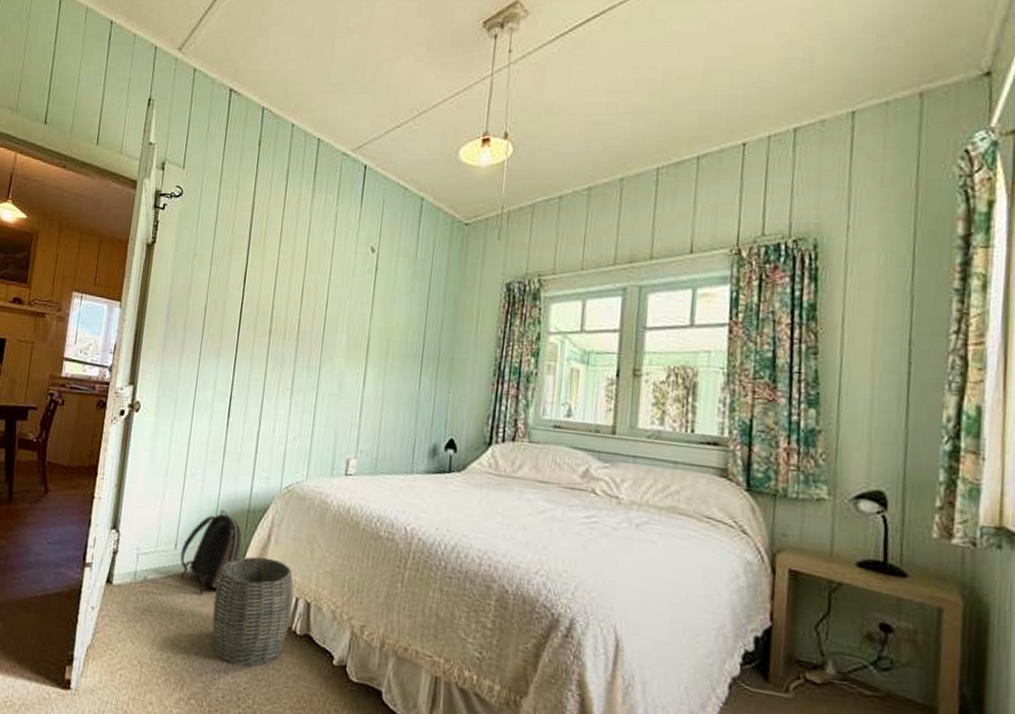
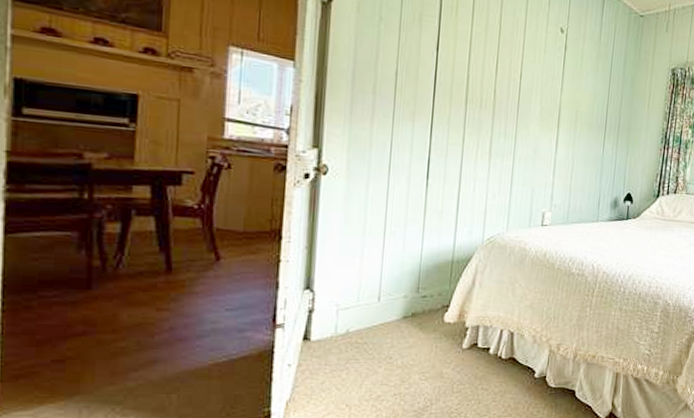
backpack: present [179,510,243,596] -> none [384,263,448,340]
woven basket: present [212,556,294,667] -> none [421,299,498,392]

